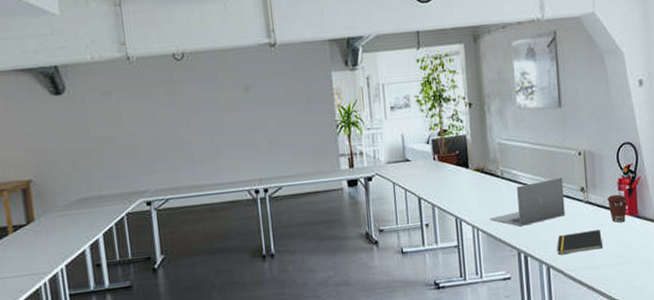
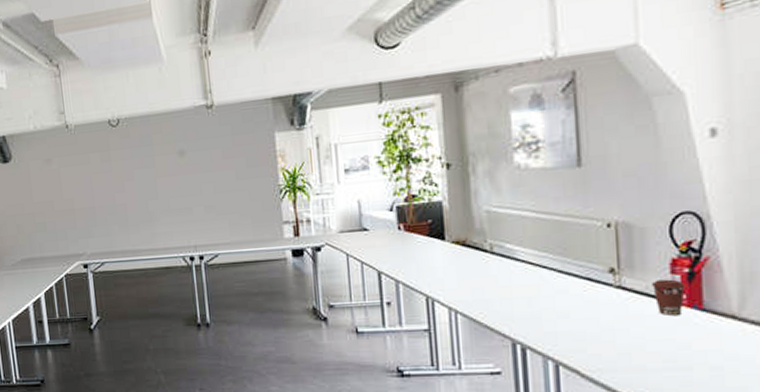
laptop: present [490,178,565,227] -> none [474,255,584,312]
notepad: present [557,229,604,255] -> none [570,323,644,350]

